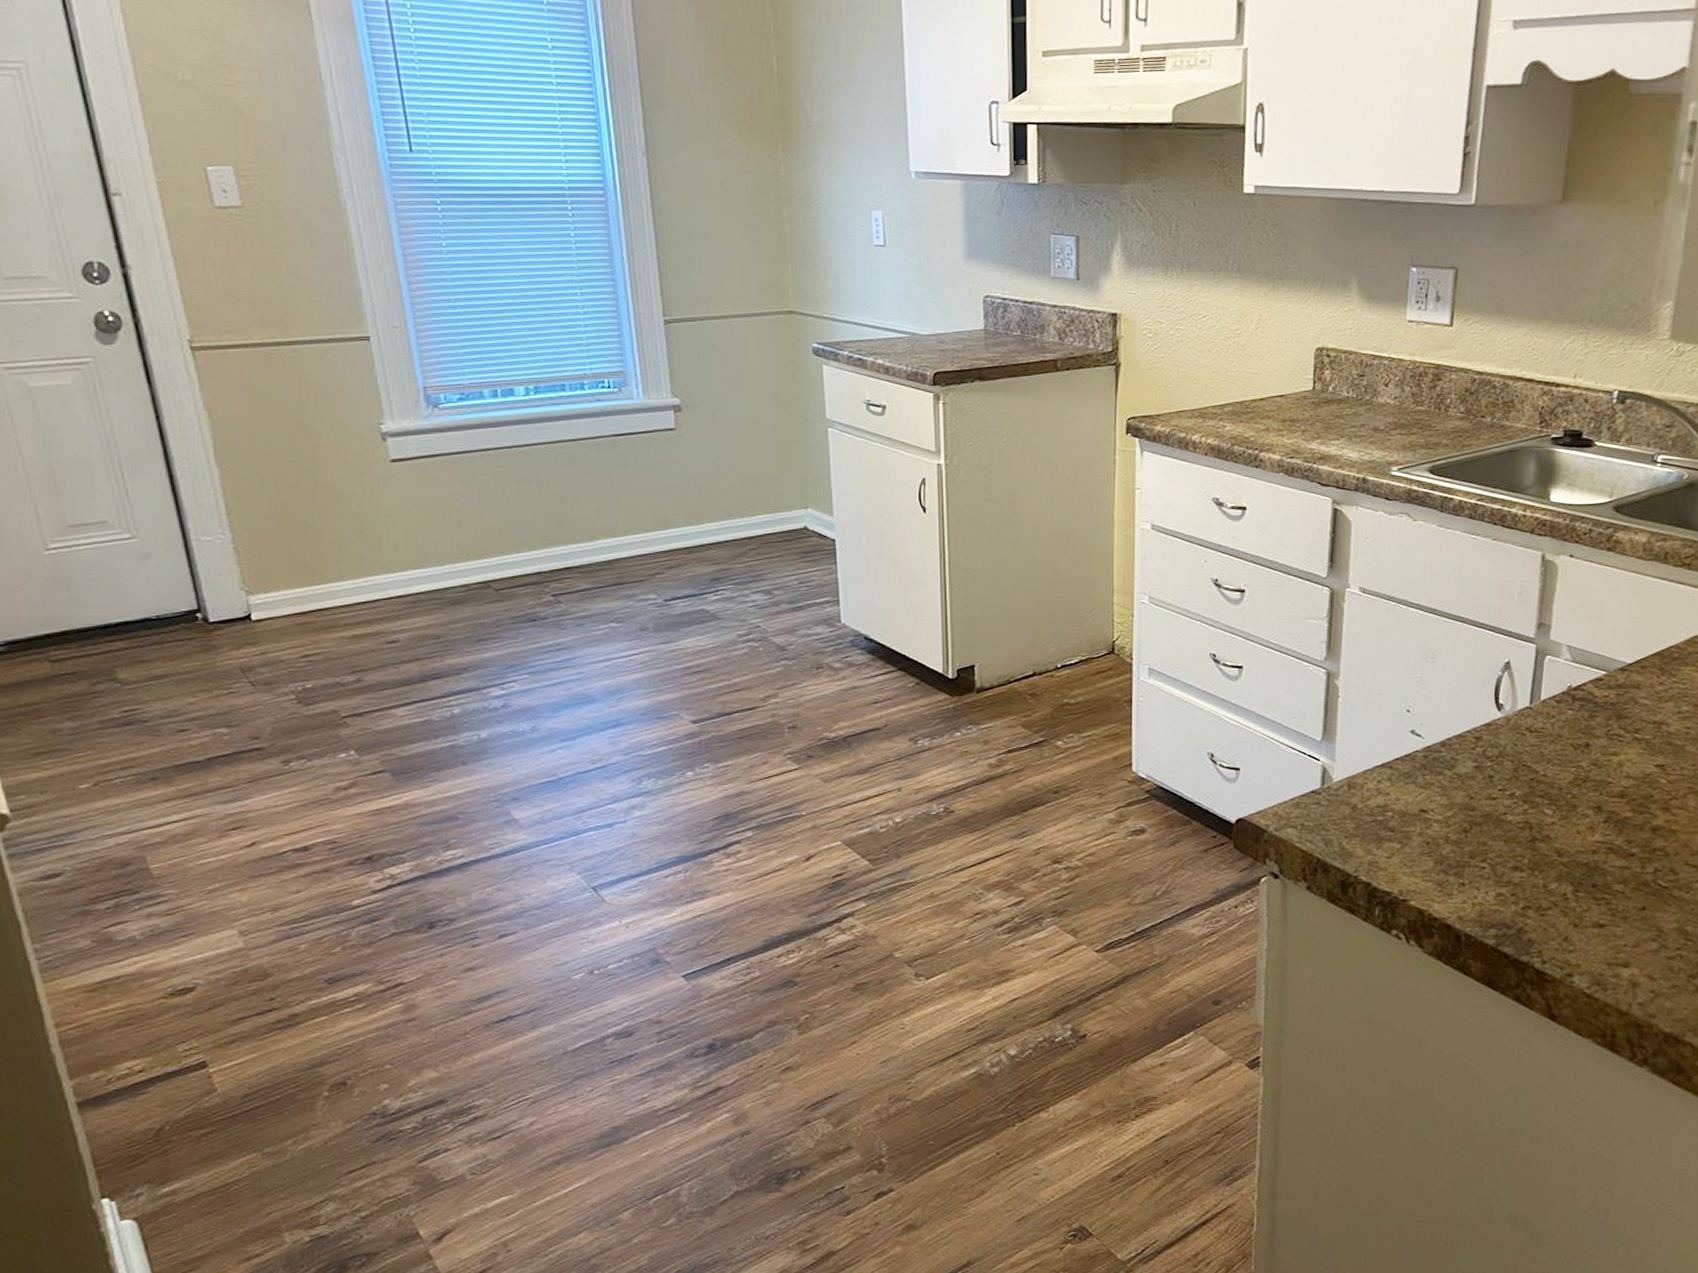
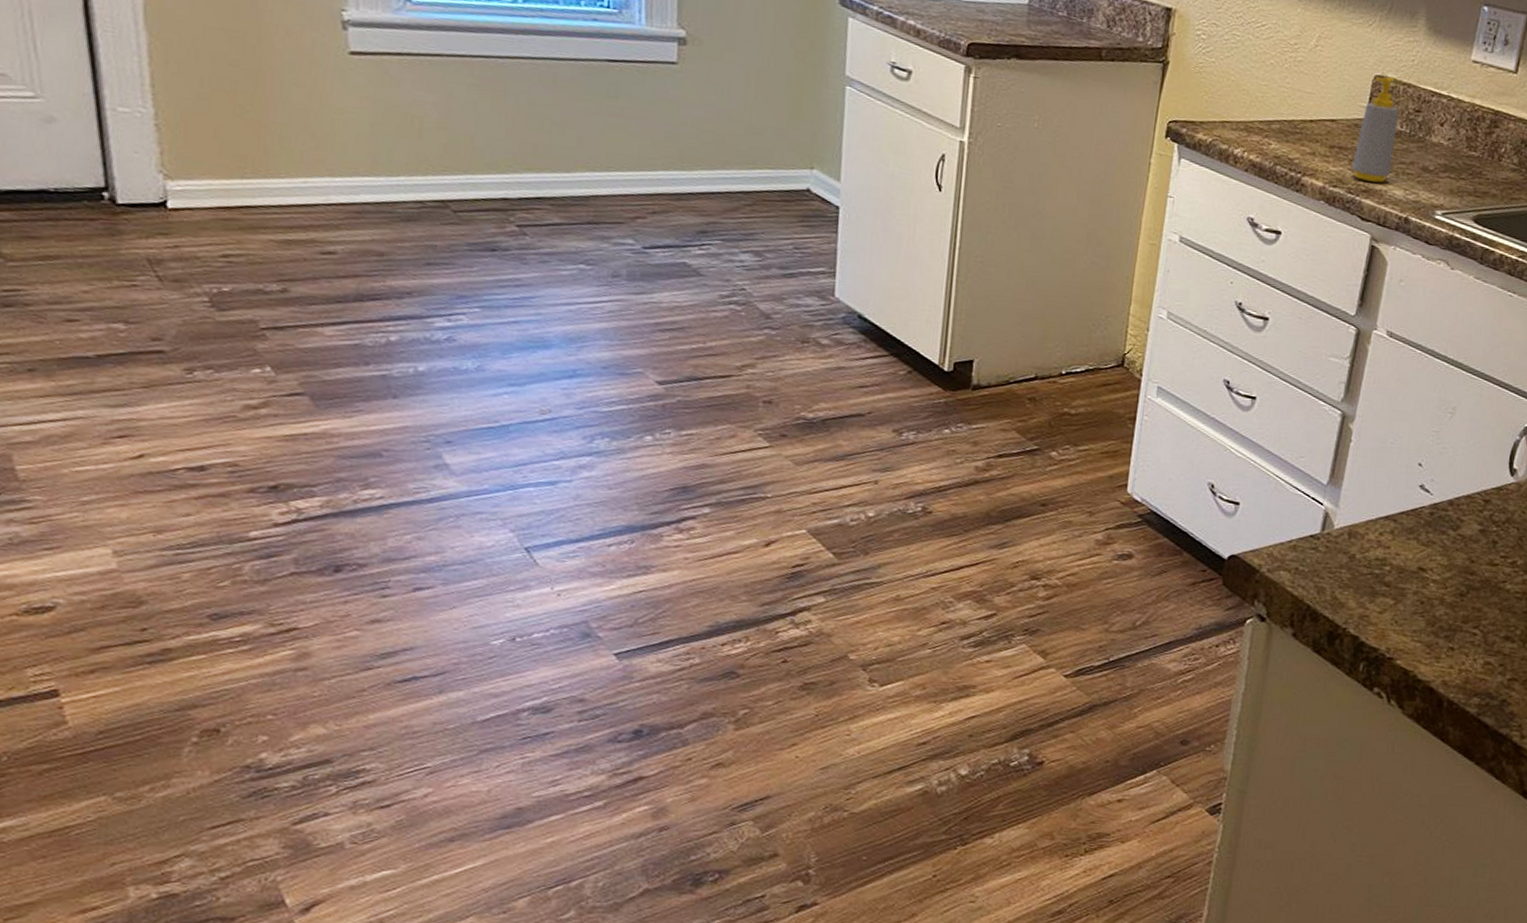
soap bottle: none [1305,347,1344,448] -> present [1352,76,1399,183]

